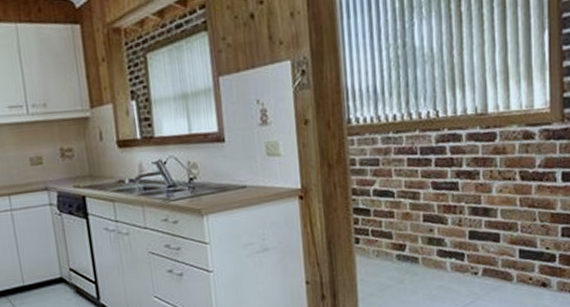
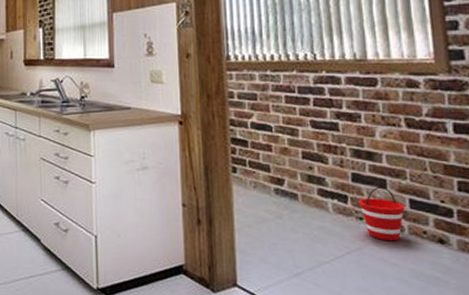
bucket: none [474,240,515,292] -> present [358,186,405,242]

